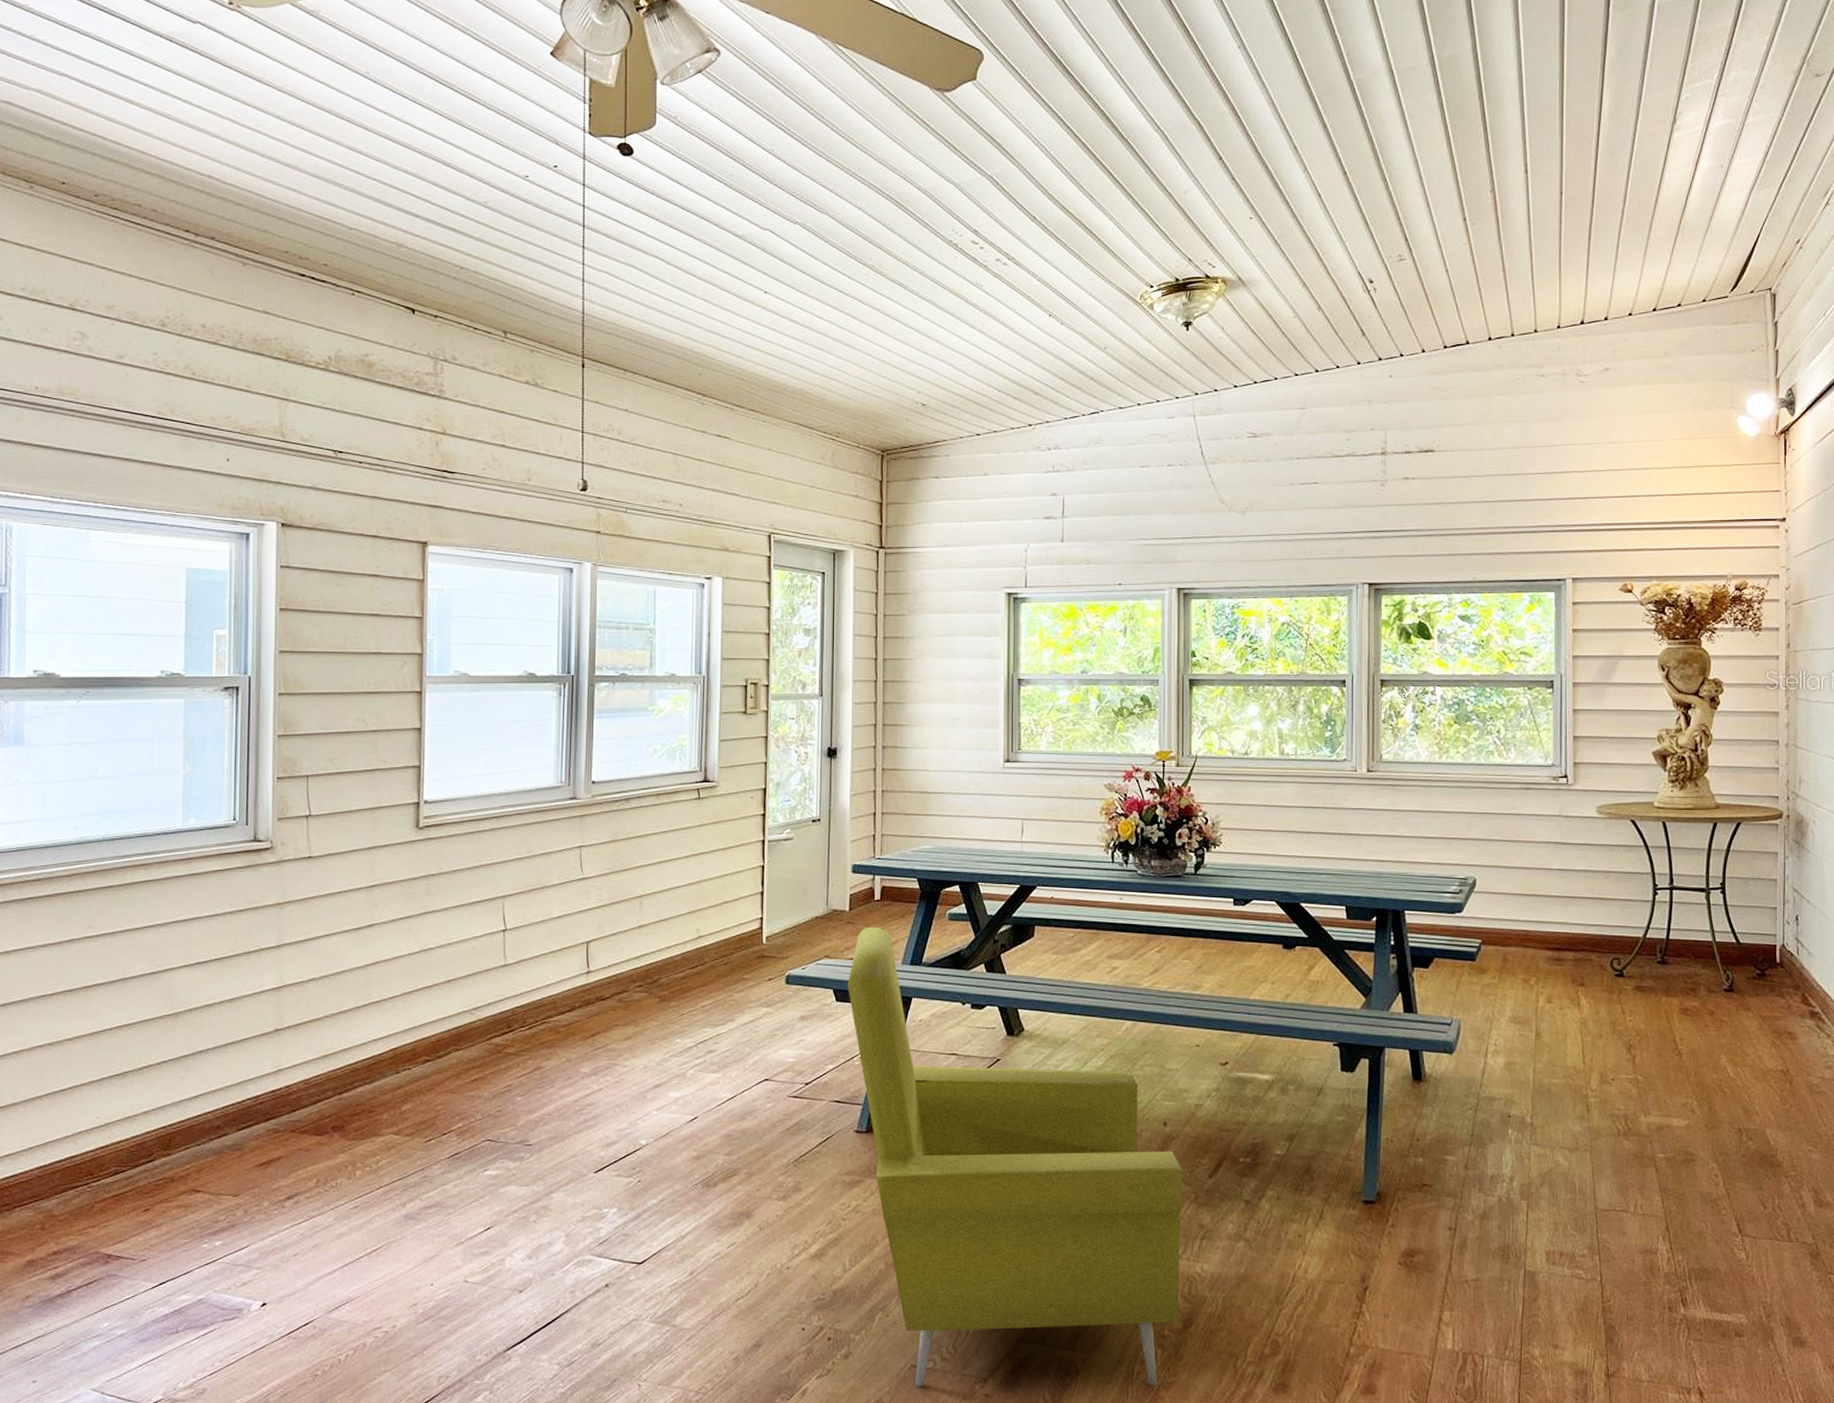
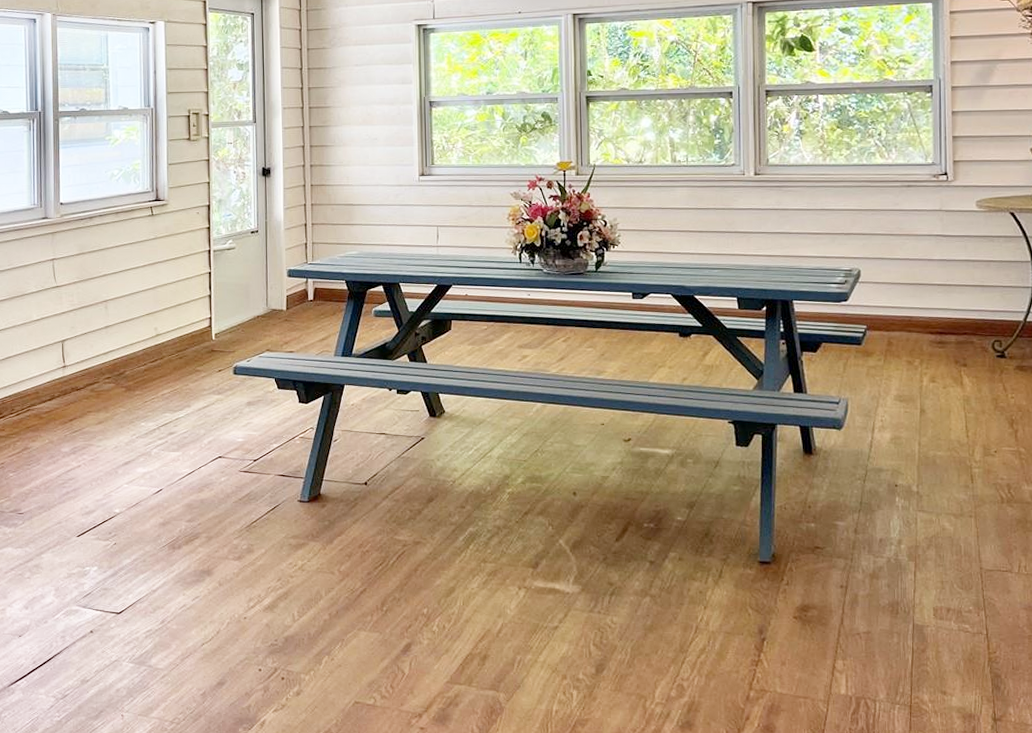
armchair: present [847,927,1183,1387] -> none [286,323,593,723]

